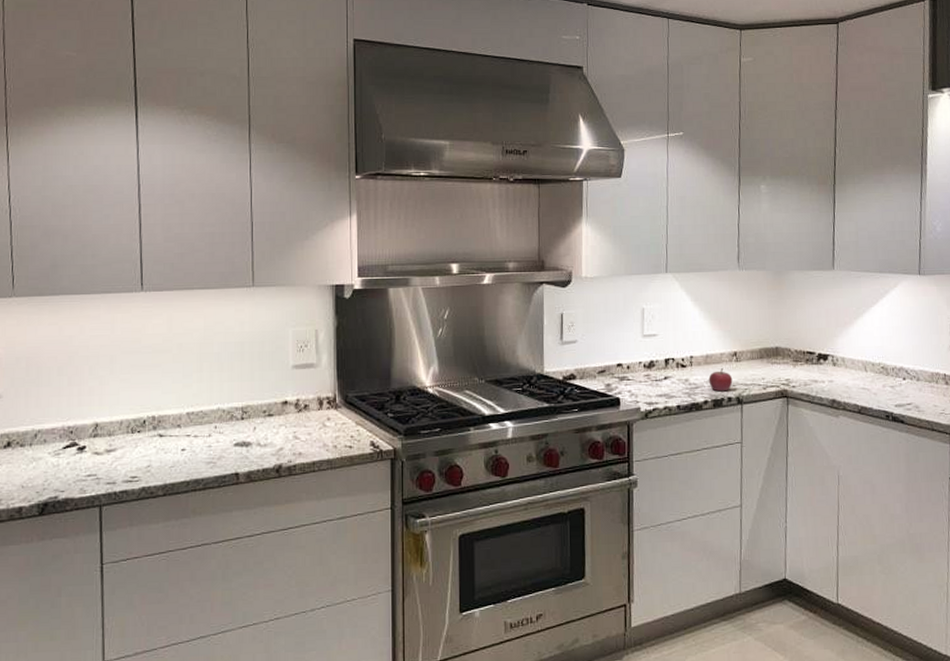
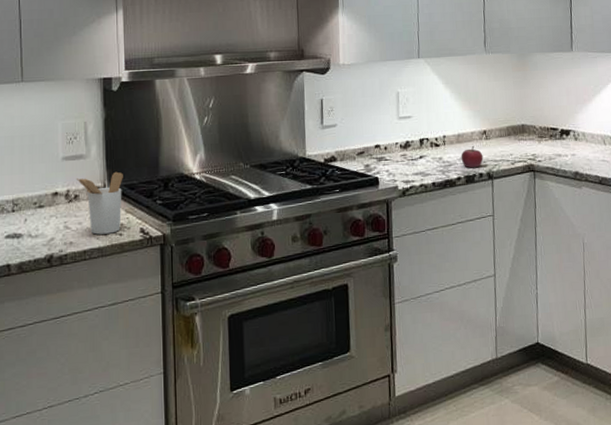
utensil holder: none [306,382,354,446] -> present [76,171,123,235]

